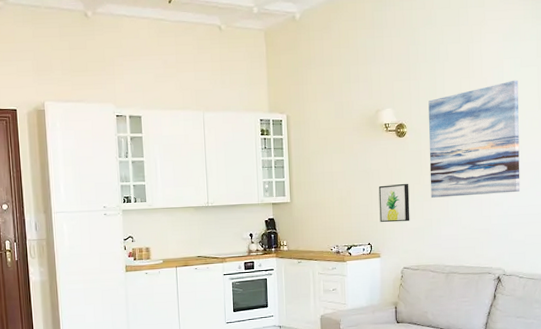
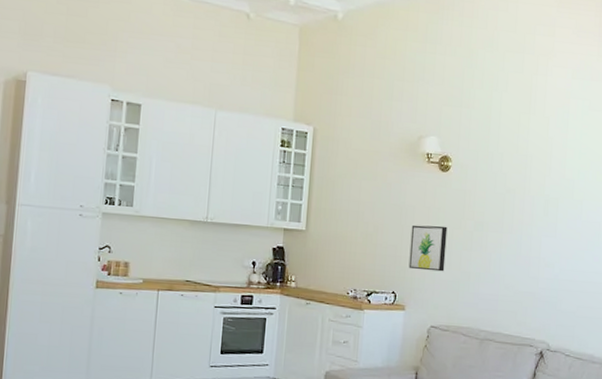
wall art: present [428,80,521,198] -> none [471,123,585,254]

